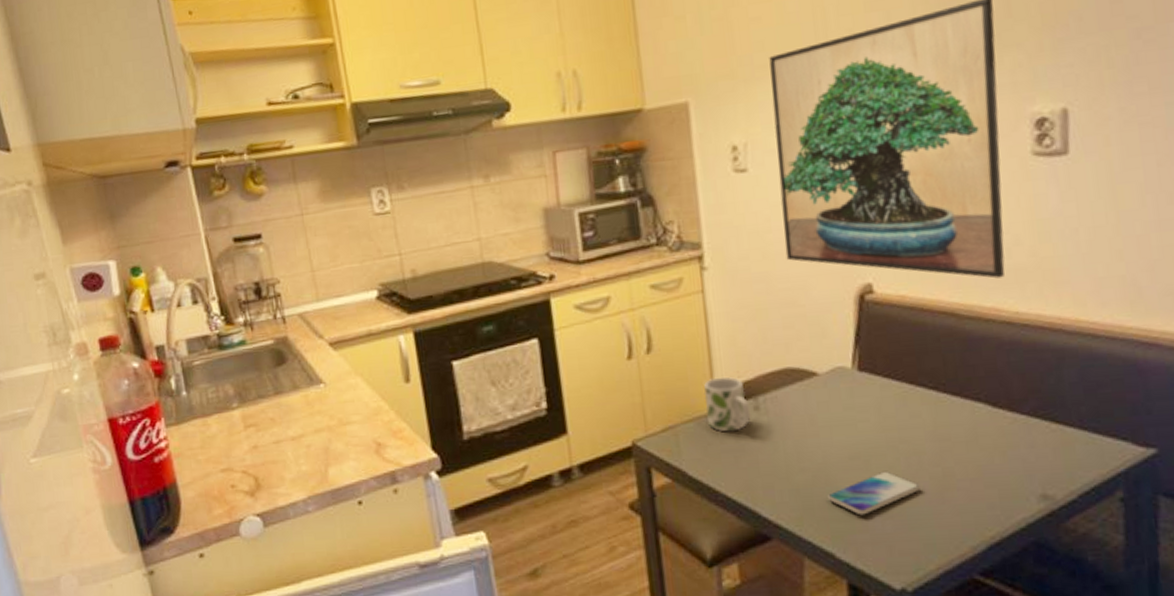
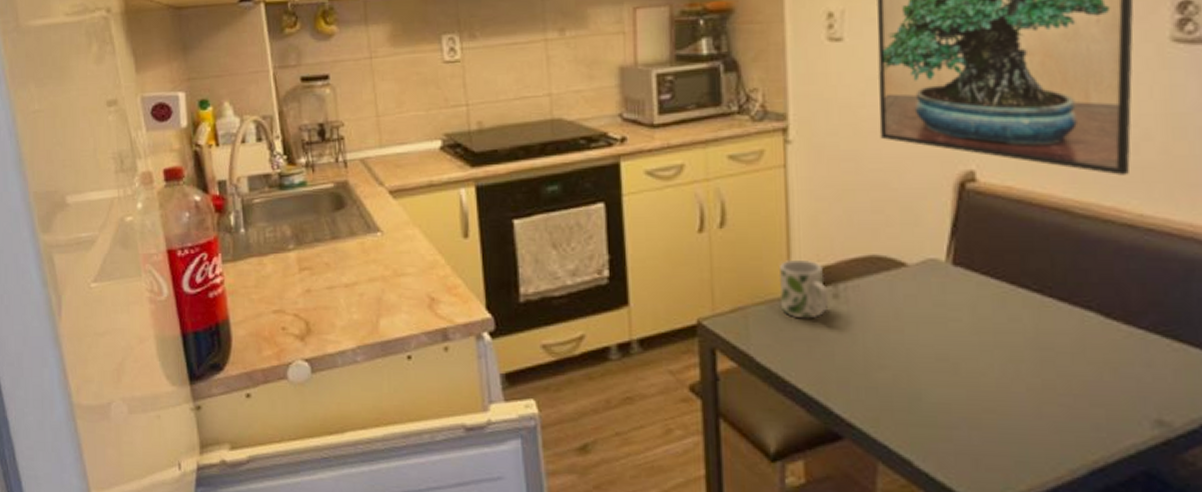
smartphone: present [828,471,920,516] -> none [909,376,1015,423]

